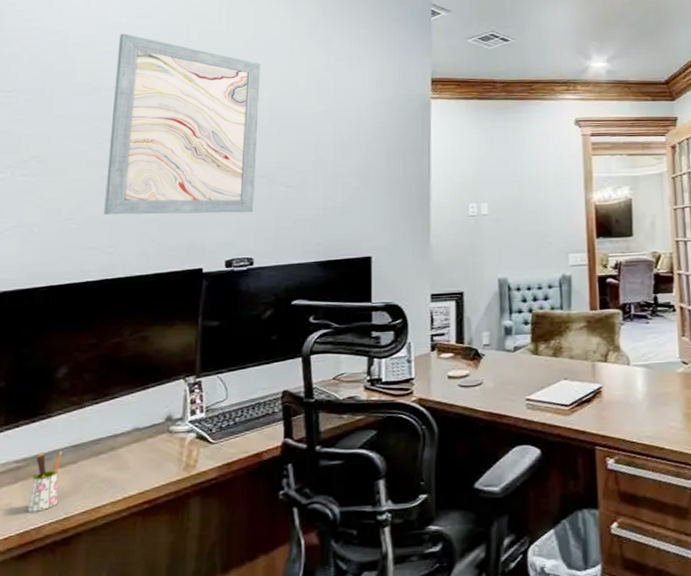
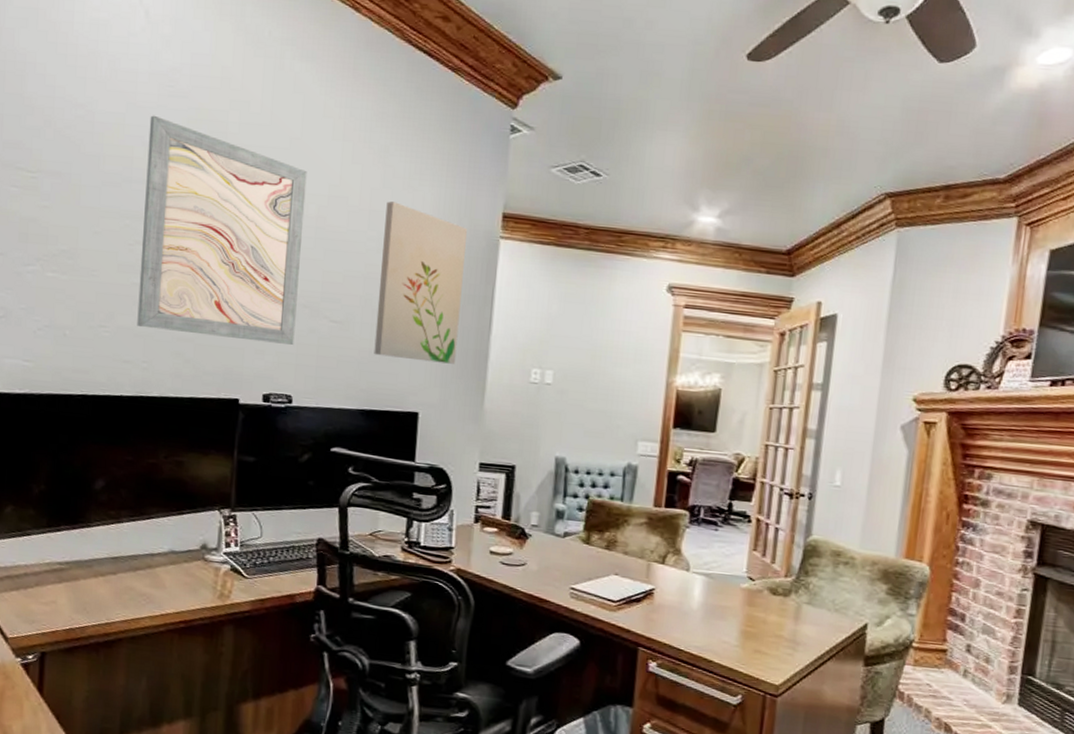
pen holder: present [27,450,63,512] -> none [72,559,103,613]
wall art: none [327,80,402,211] -> present [374,201,467,364]

